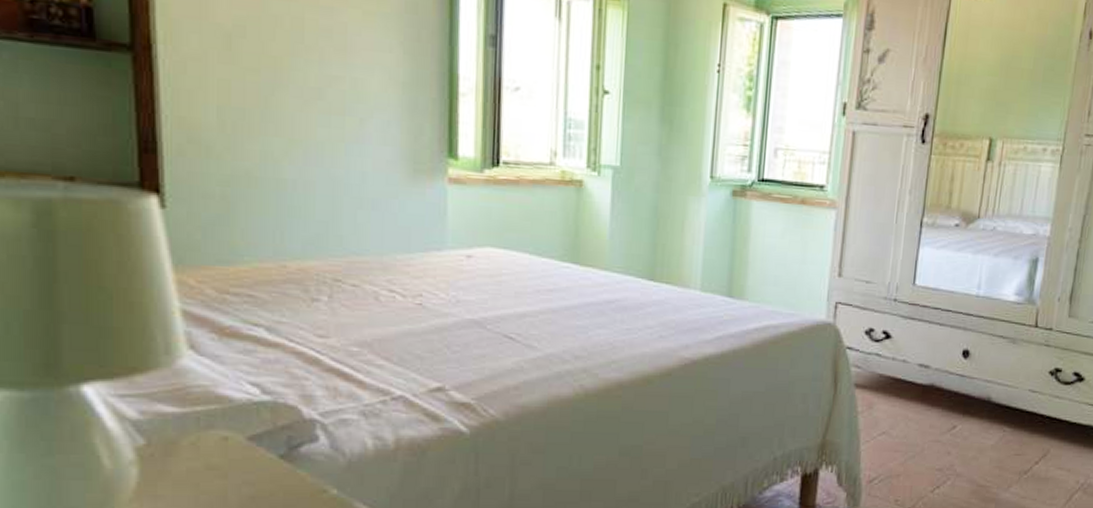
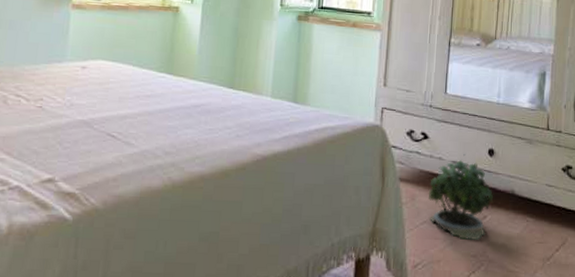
potted plant: none [889,355,966,453] -> present [429,153,494,241]

